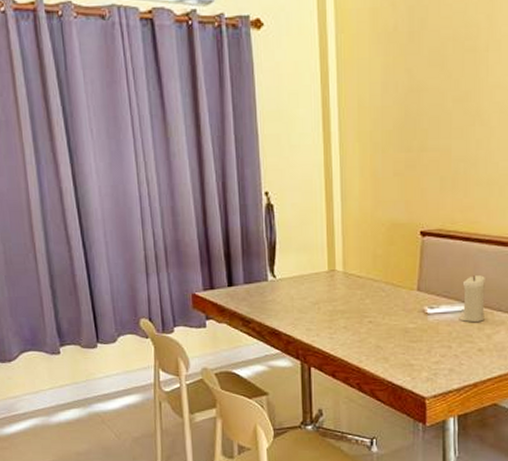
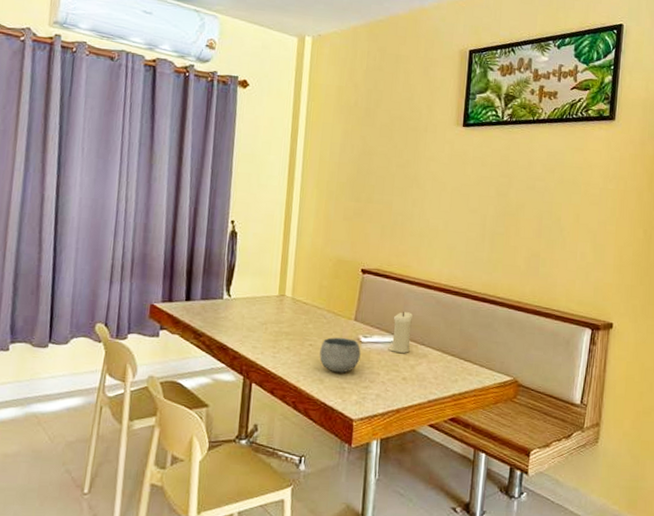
bowl: none [381,311,428,350] -> present [319,337,361,373]

